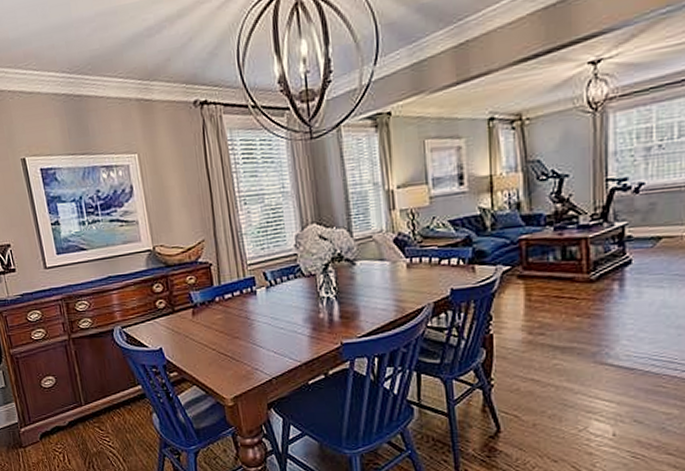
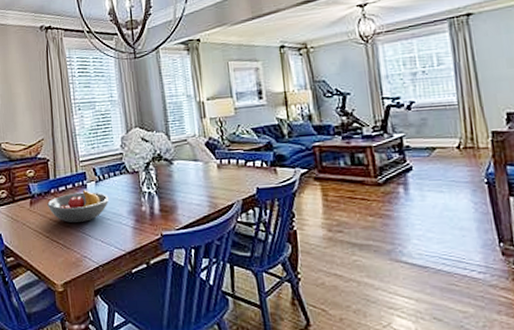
fruit bowl: none [212,296,282,334] -> present [47,190,109,223]

